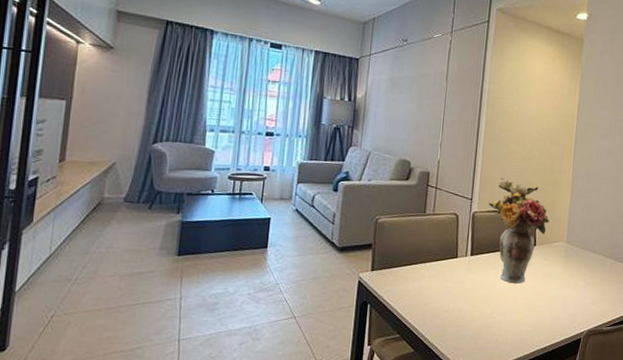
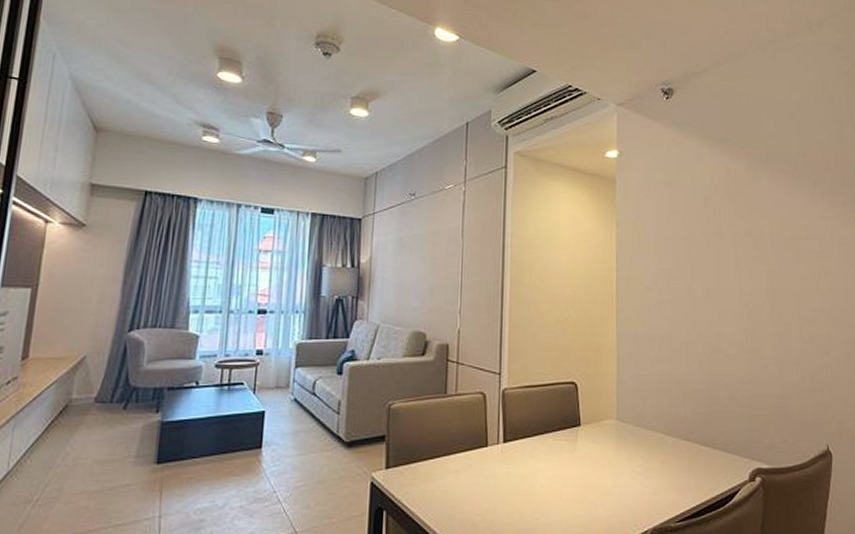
flower arrangement: present [488,177,549,284] -> none [520,345,594,474]

